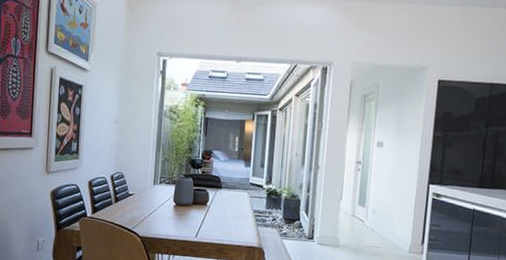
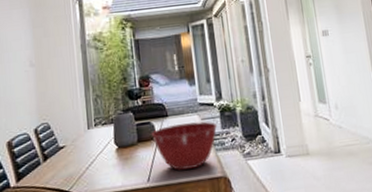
mixing bowl: none [204,196,263,236] -> present [151,121,218,170]

